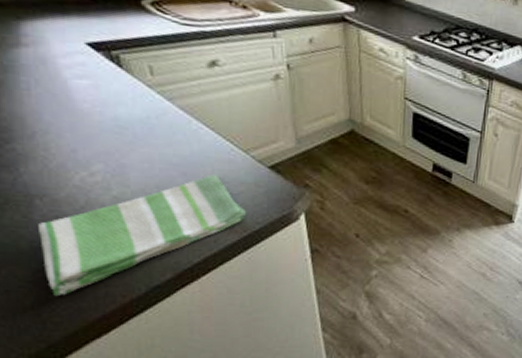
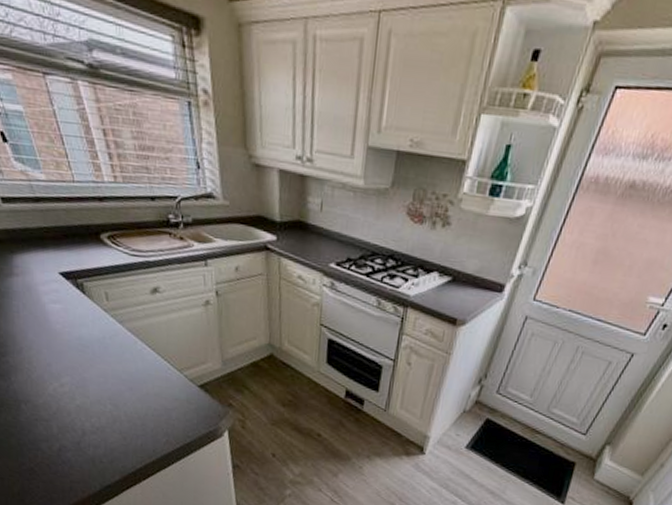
dish towel: present [38,174,246,297] -> none [24,390,179,487]

